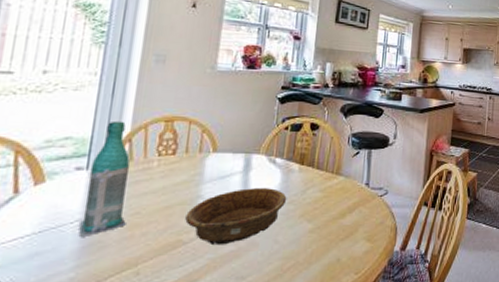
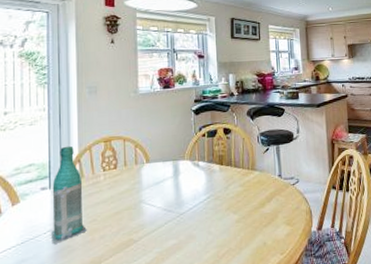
decorative bowl: present [185,187,287,246] -> none [133,187,213,241]

